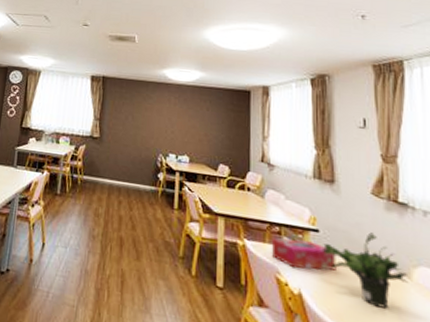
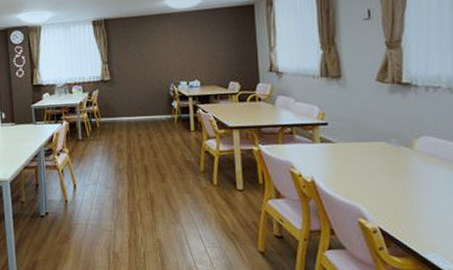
tissue box: present [271,238,336,271] -> none [284,134,345,161]
potted plant: present [323,232,409,309] -> none [332,115,411,178]

